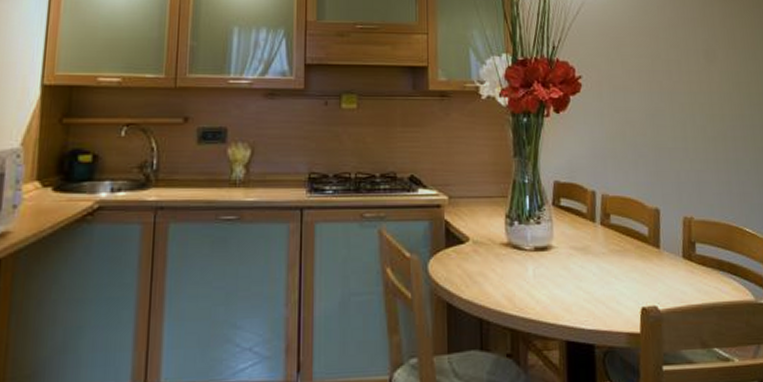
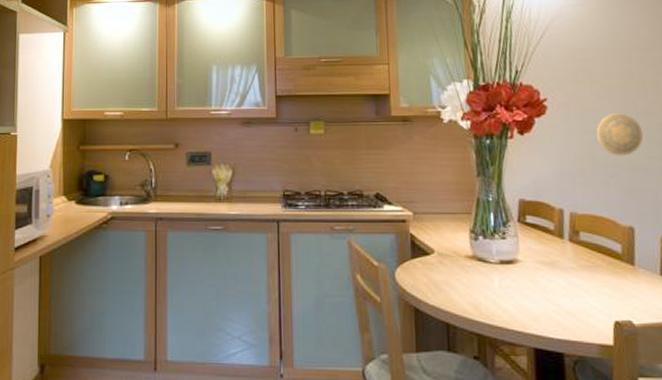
decorative plate: none [627,93,668,136] -> present [597,113,644,156]

